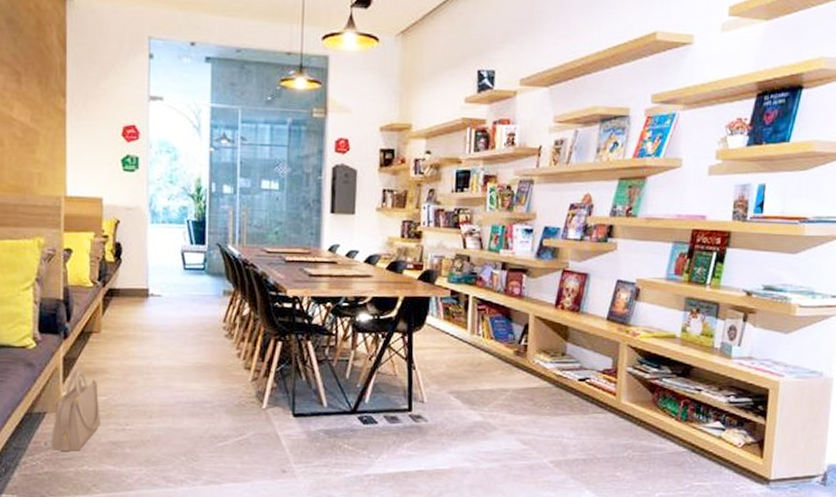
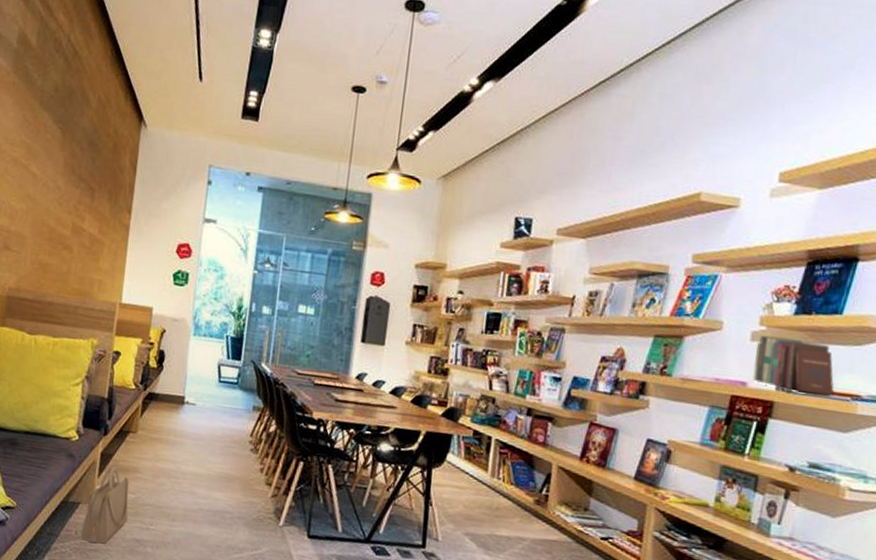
books: none [711,168,784,221] -> present [753,335,834,396]

